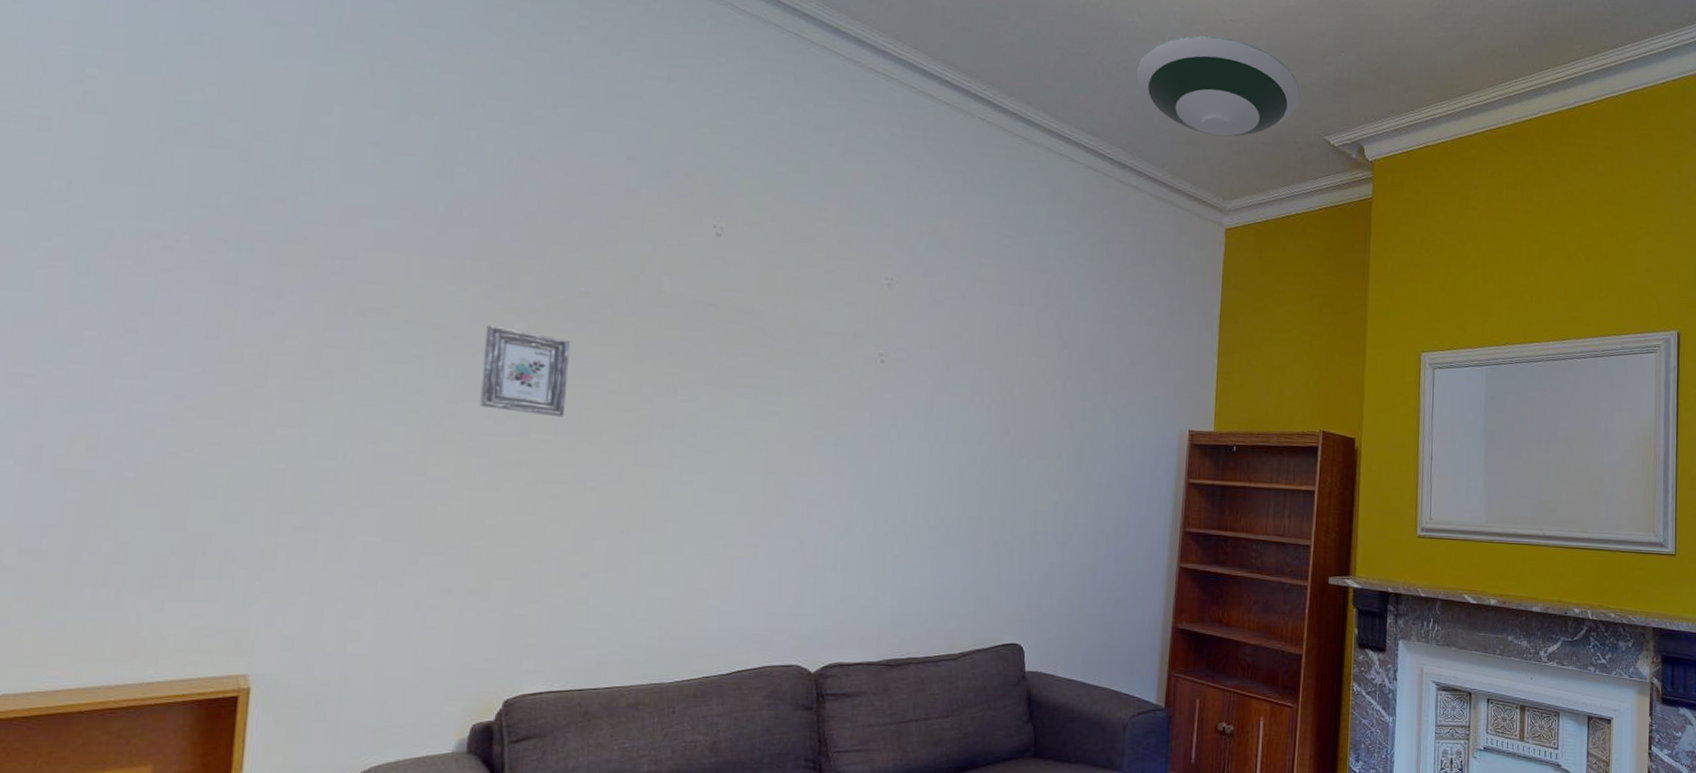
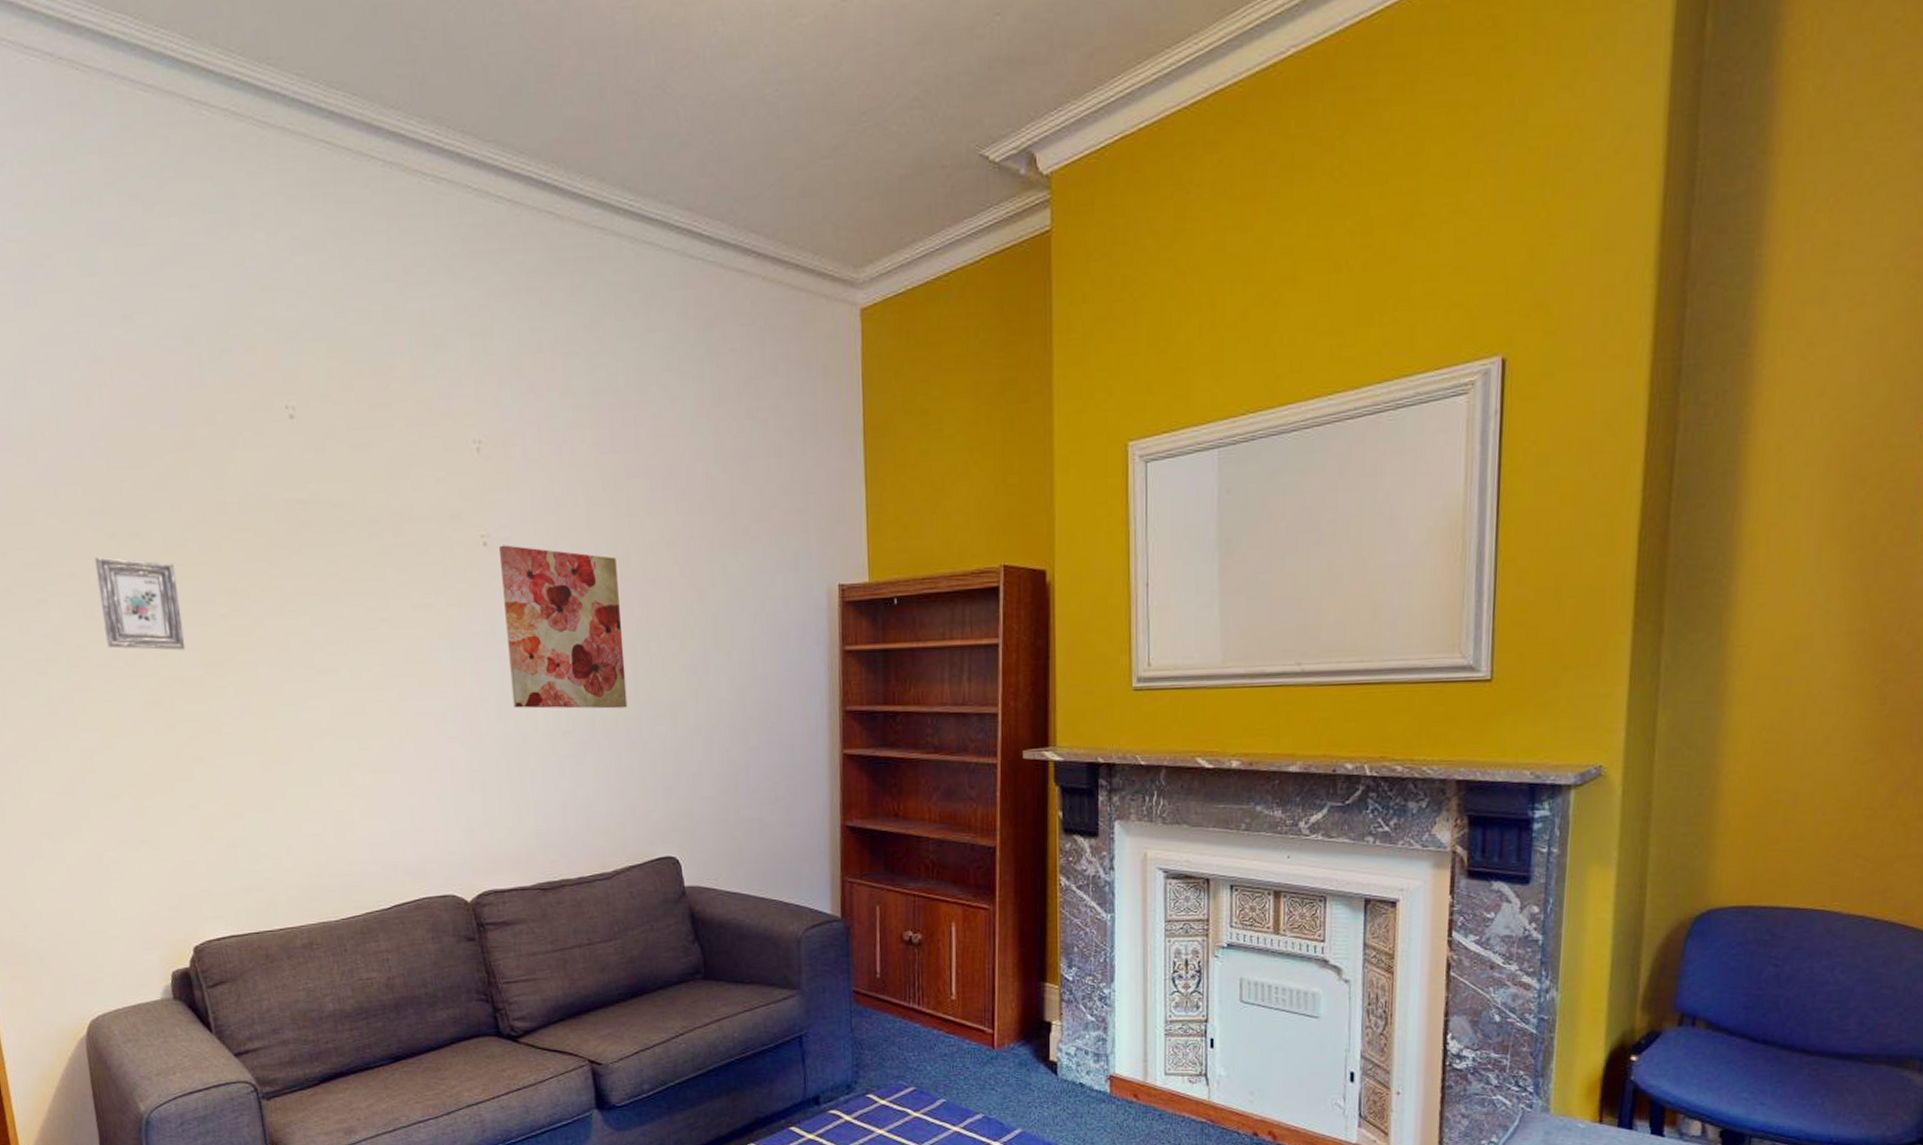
wall art: none [886,364,1000,511] -> present [498,545,628,709]
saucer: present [1135,35,1300,137] -> none [726,28,944,179]

